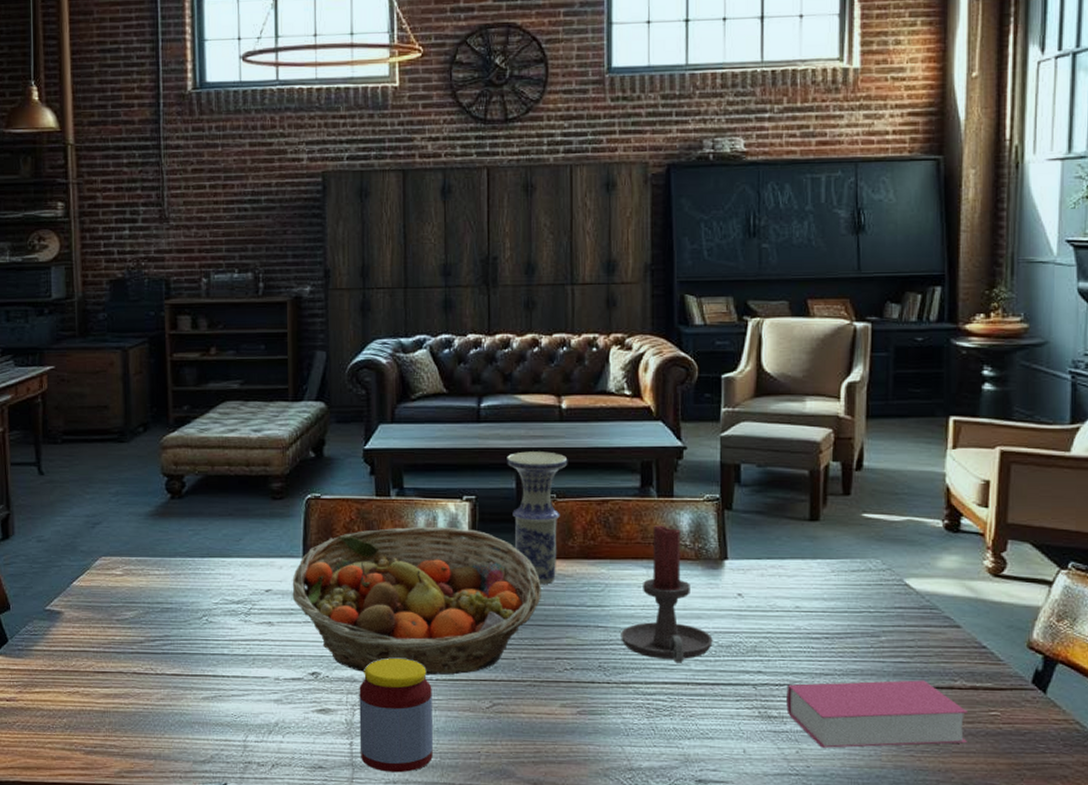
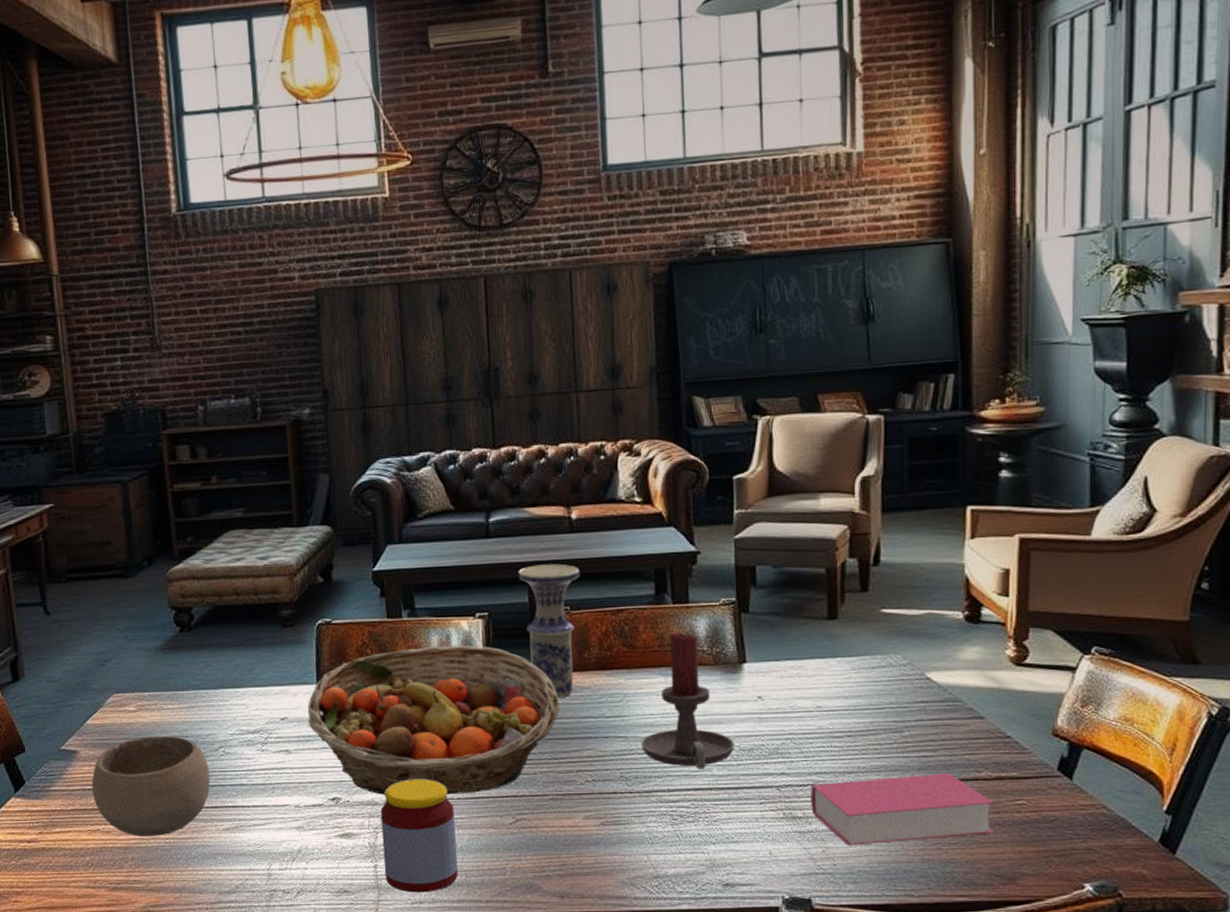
bowl: none [74,601,192,702] -> present [91,735,211,837]

